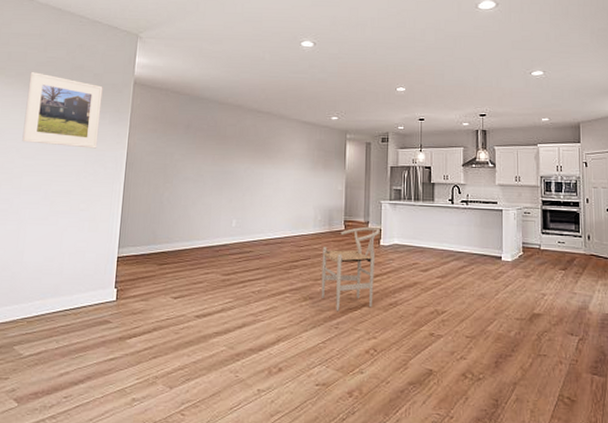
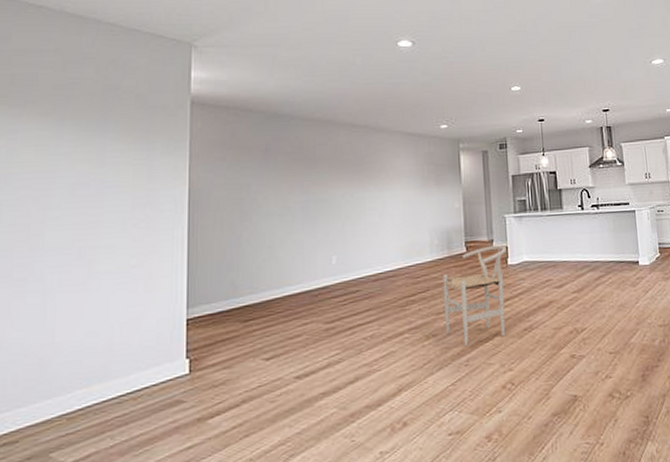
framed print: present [22,71,103,149] -> none [40,97,150,189]

